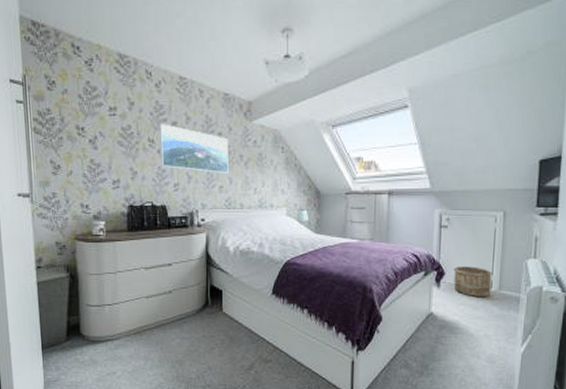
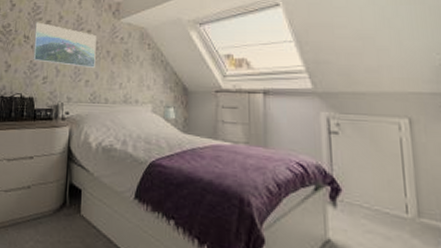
wooden bucket: present [453,266,493,298] -> none [351,182,407,225]

